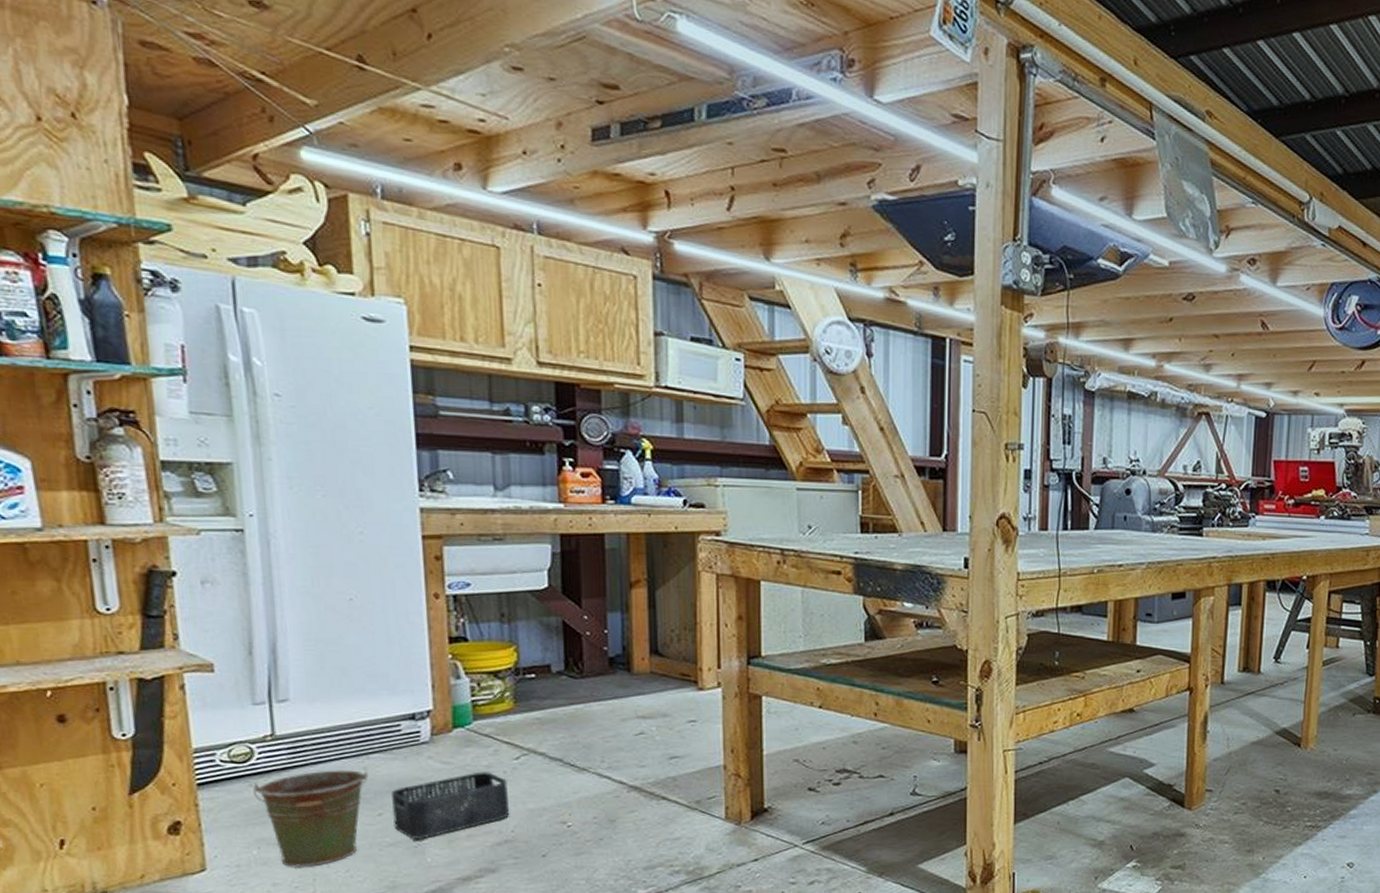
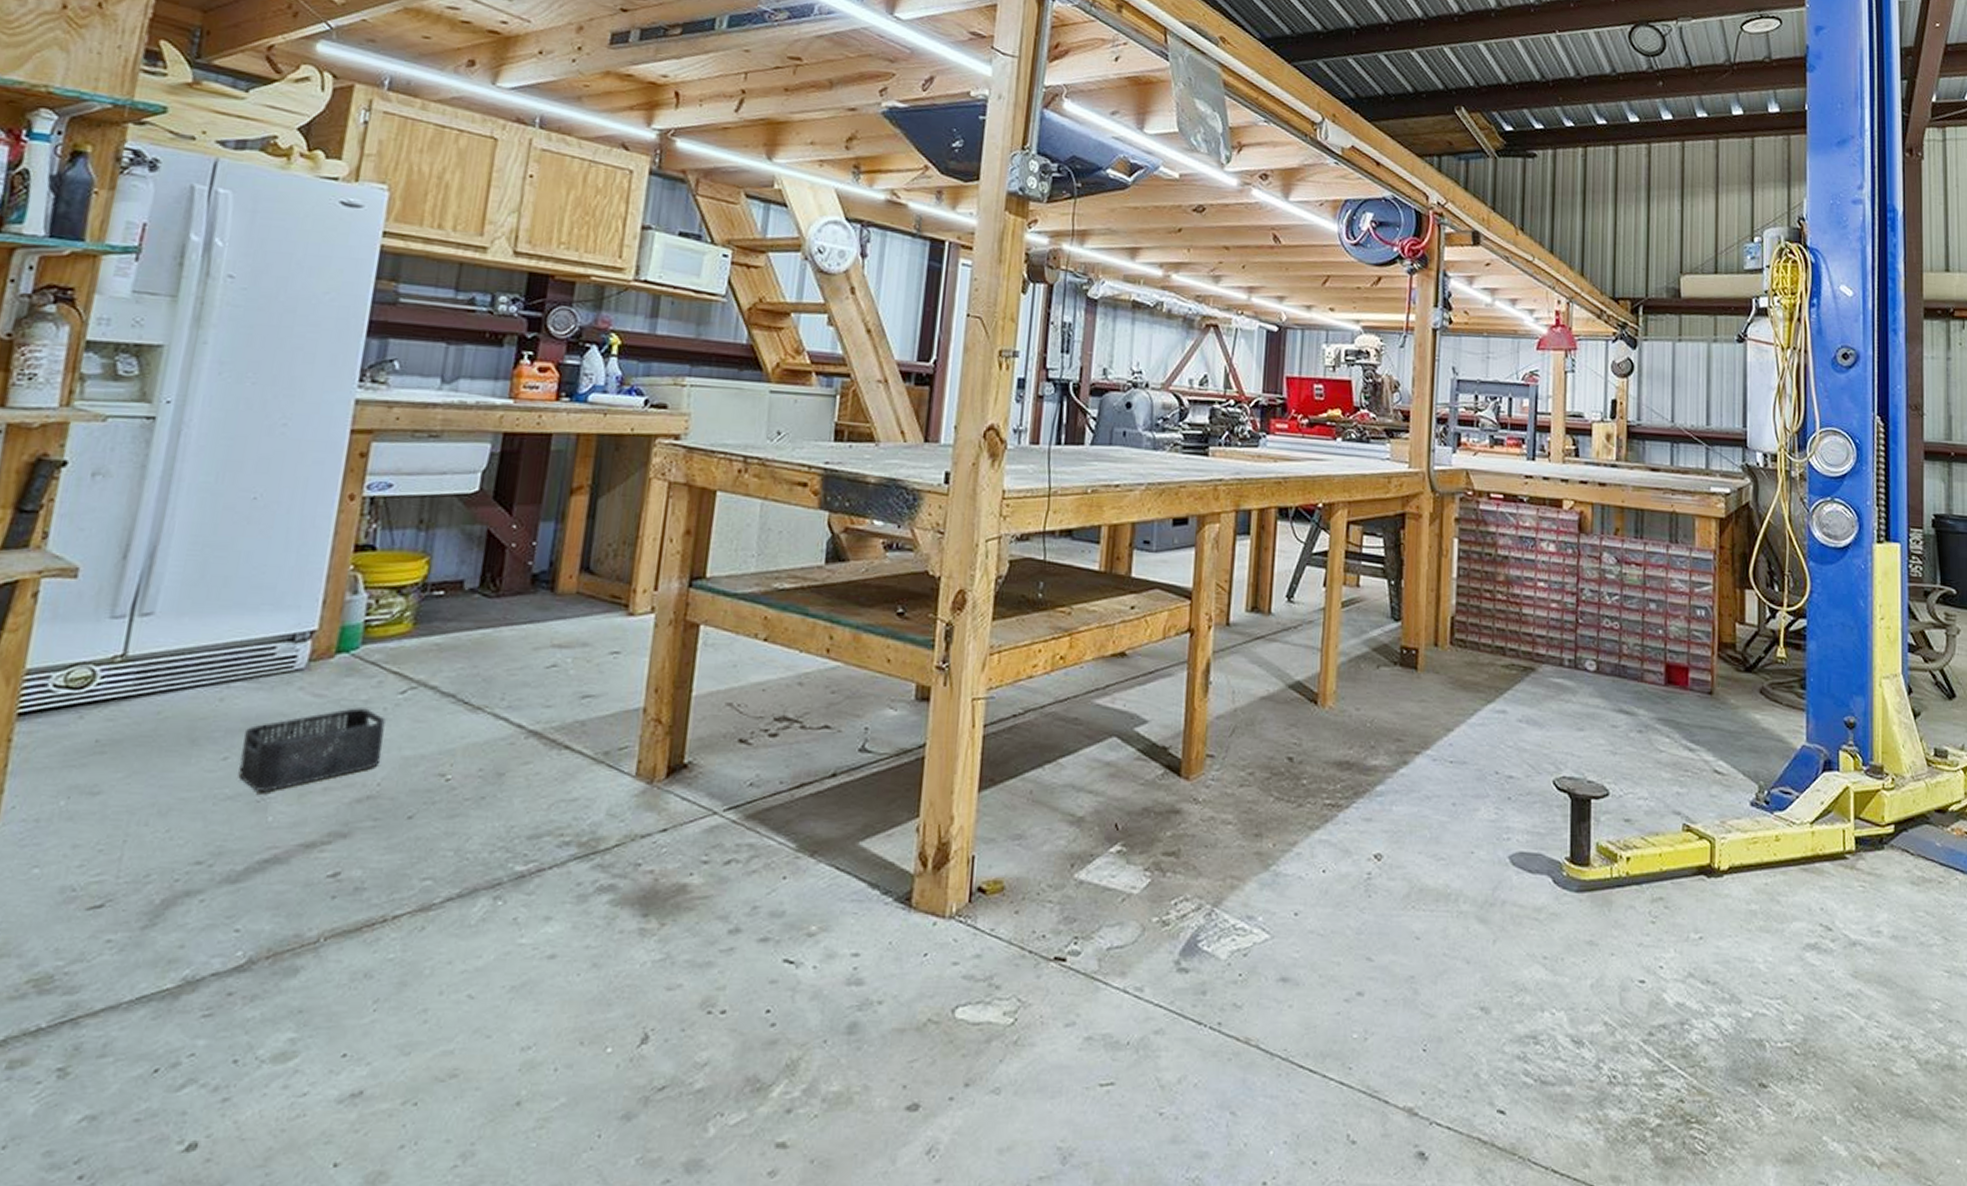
bucket: present [253,770,369,867] -> none [81,700,224,824]

